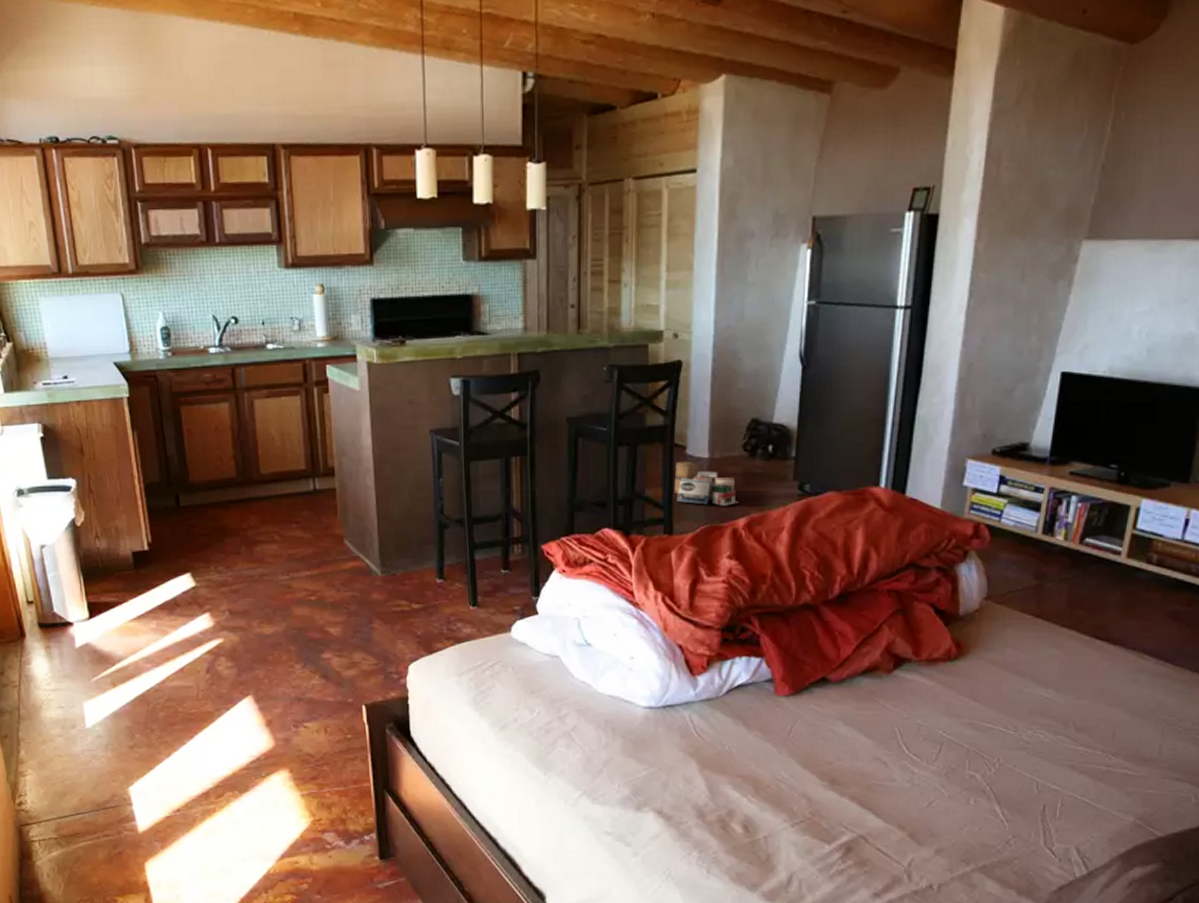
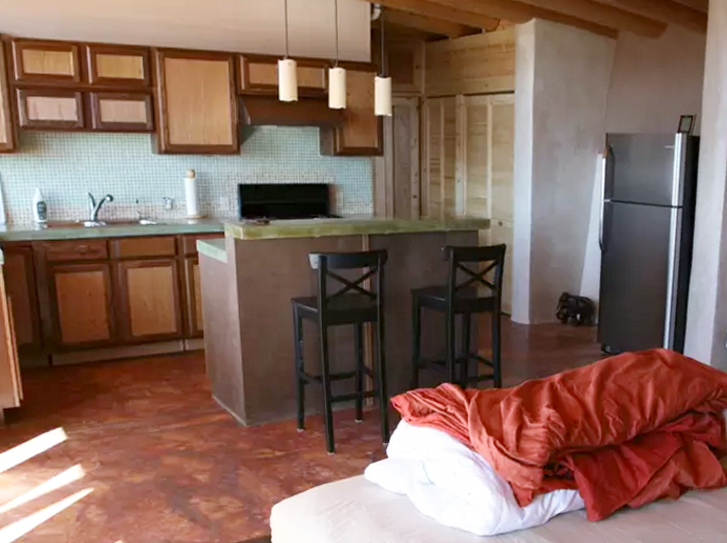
cardboard box: present [674,461,738,506] -> none [502,326,554,364]

